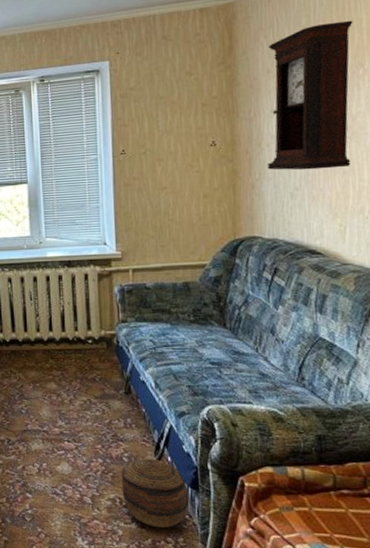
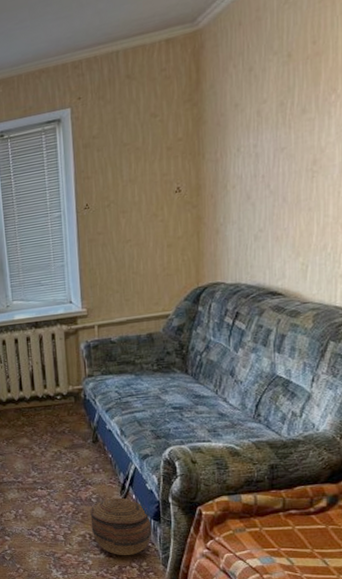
pendulum clock: present [266,20,353,171] -> none [231,39,328,213]

